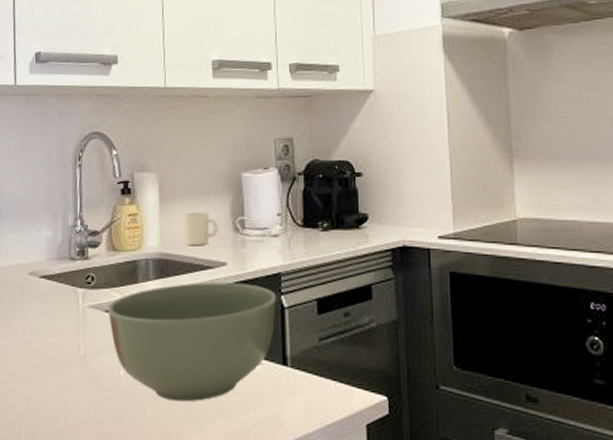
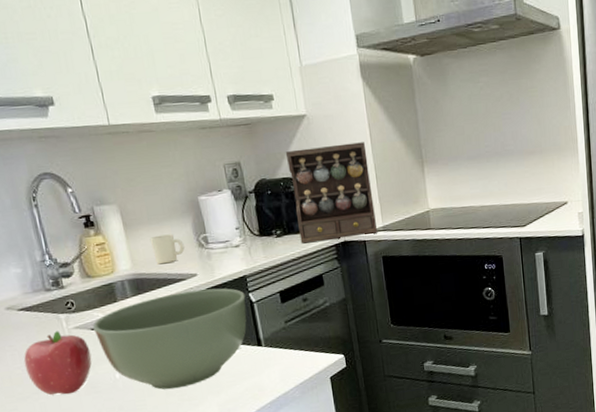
fruit: none [32,307,100,385] -> present [23,331,92,396]
spice rack: none [345,126,447,243] -> present [285,142,378,244]

